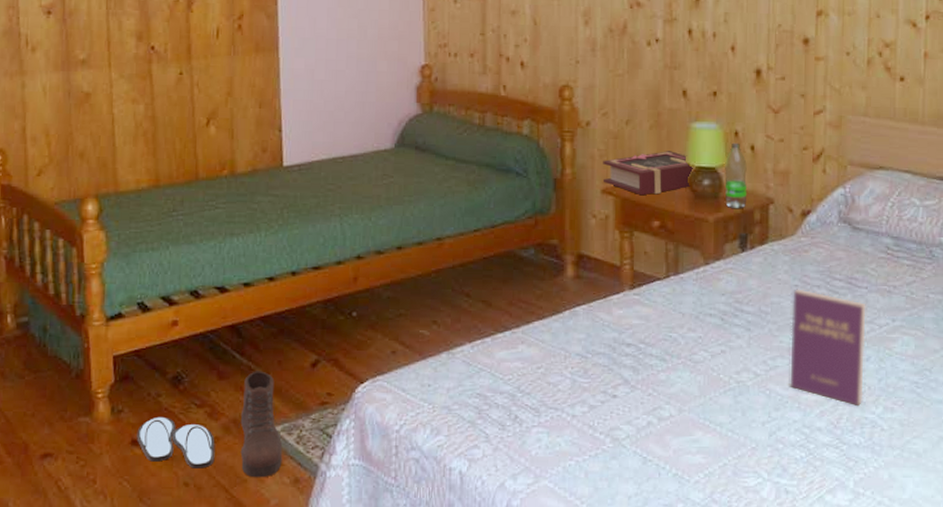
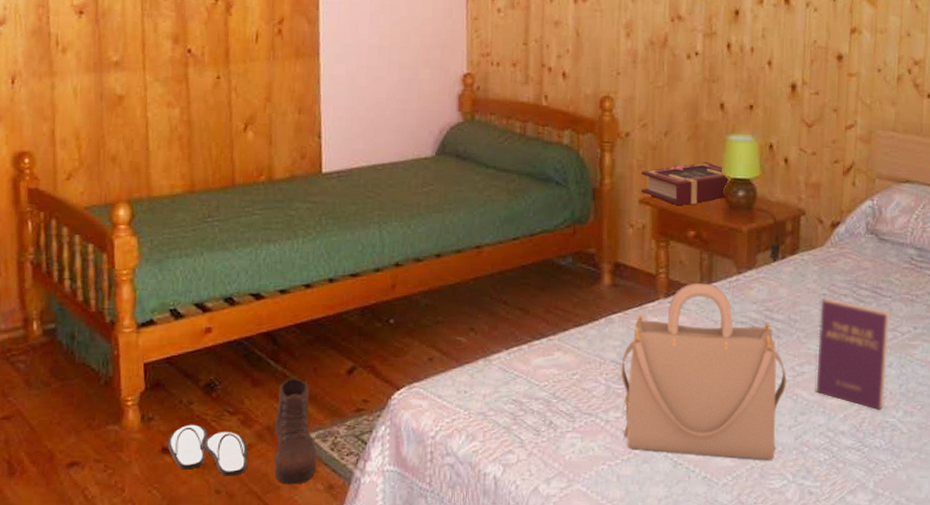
handbag: none [586,275,758,457] -> present [621,283,786,460]
bottle: present [724,142,748,208] -> none [758,155,780,219]

